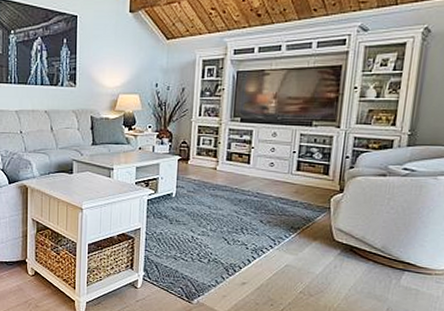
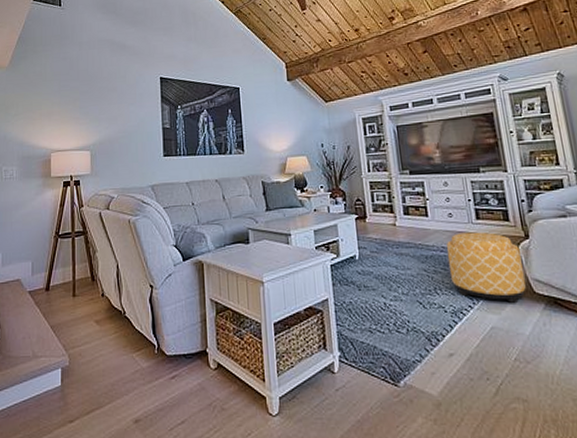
ottoman: none [258,181,331,247] -> present [446,232,526,303]

